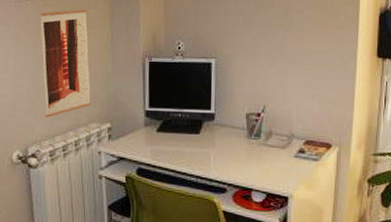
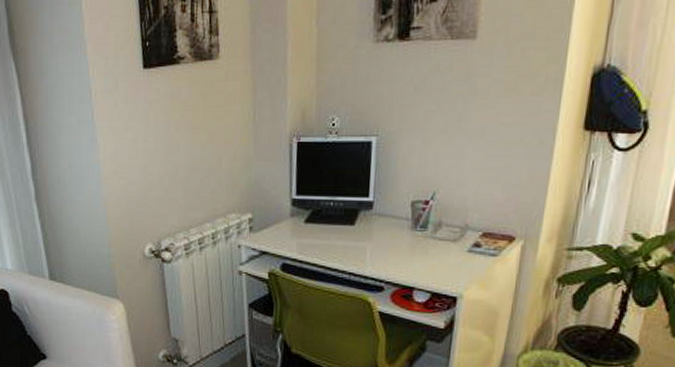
wall art: present [39,9,91,118] -> none [171,81,230,208]

